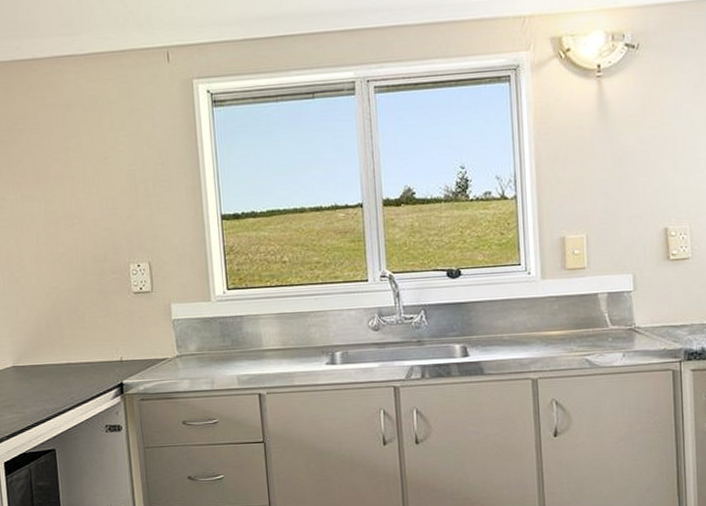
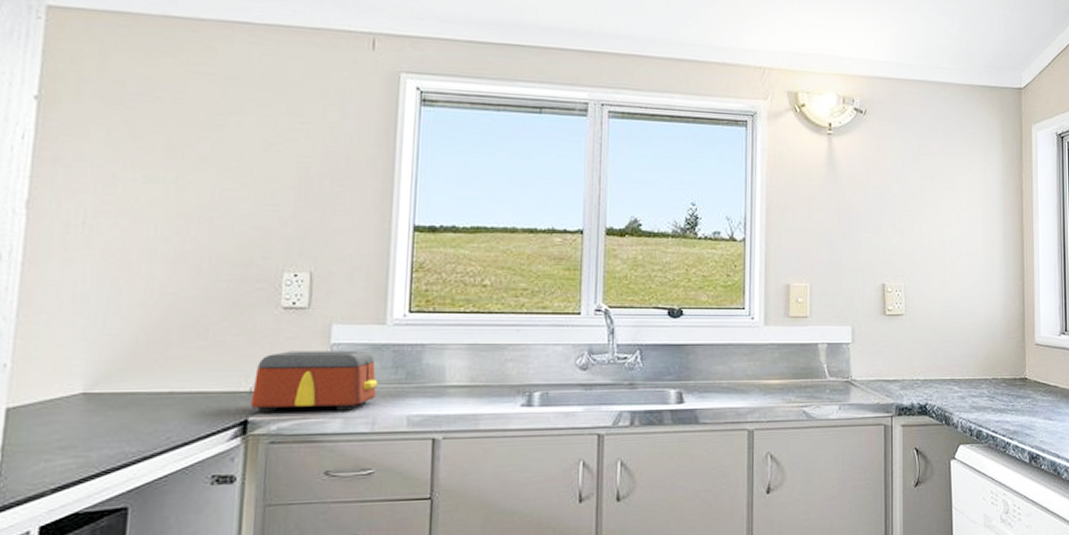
toaster: none [122,323,212,377] -> present [251,350,378,413]

